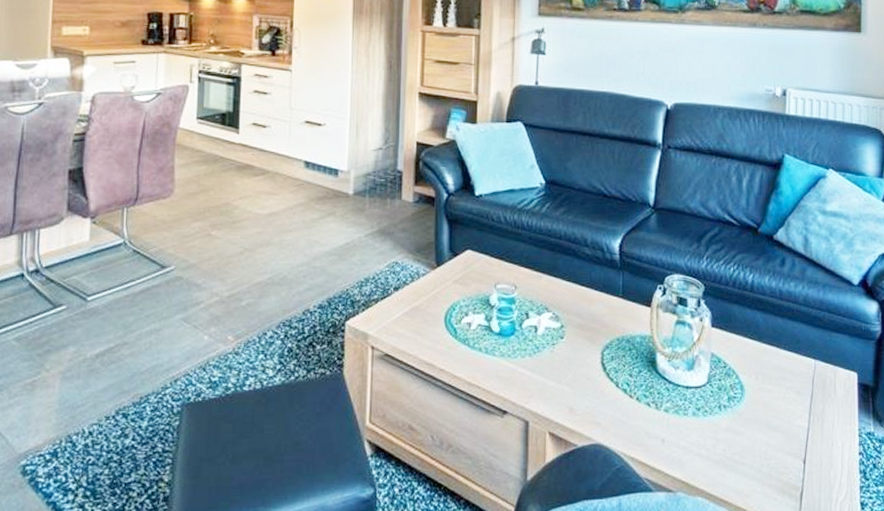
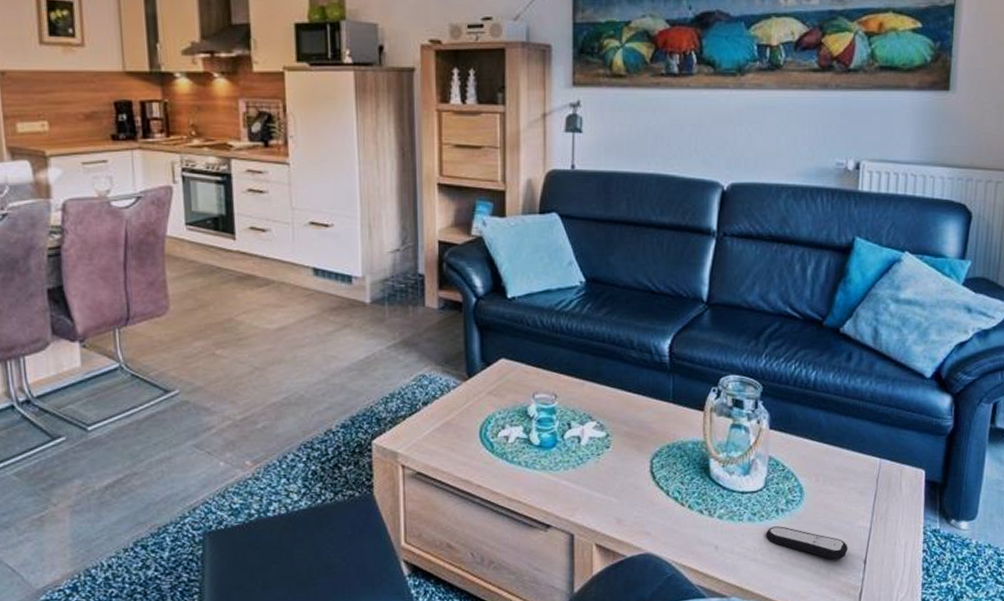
remote control: none [709,422,788,459] -> present [765,526,848,560]

